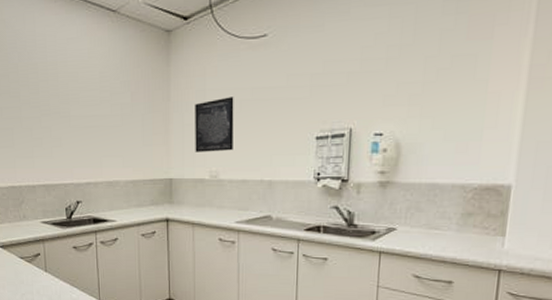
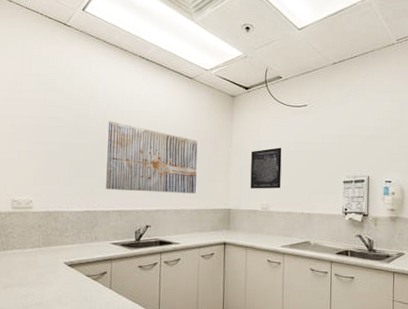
wall art: none [22,76,130,162] -> present [106,121,198,194]

